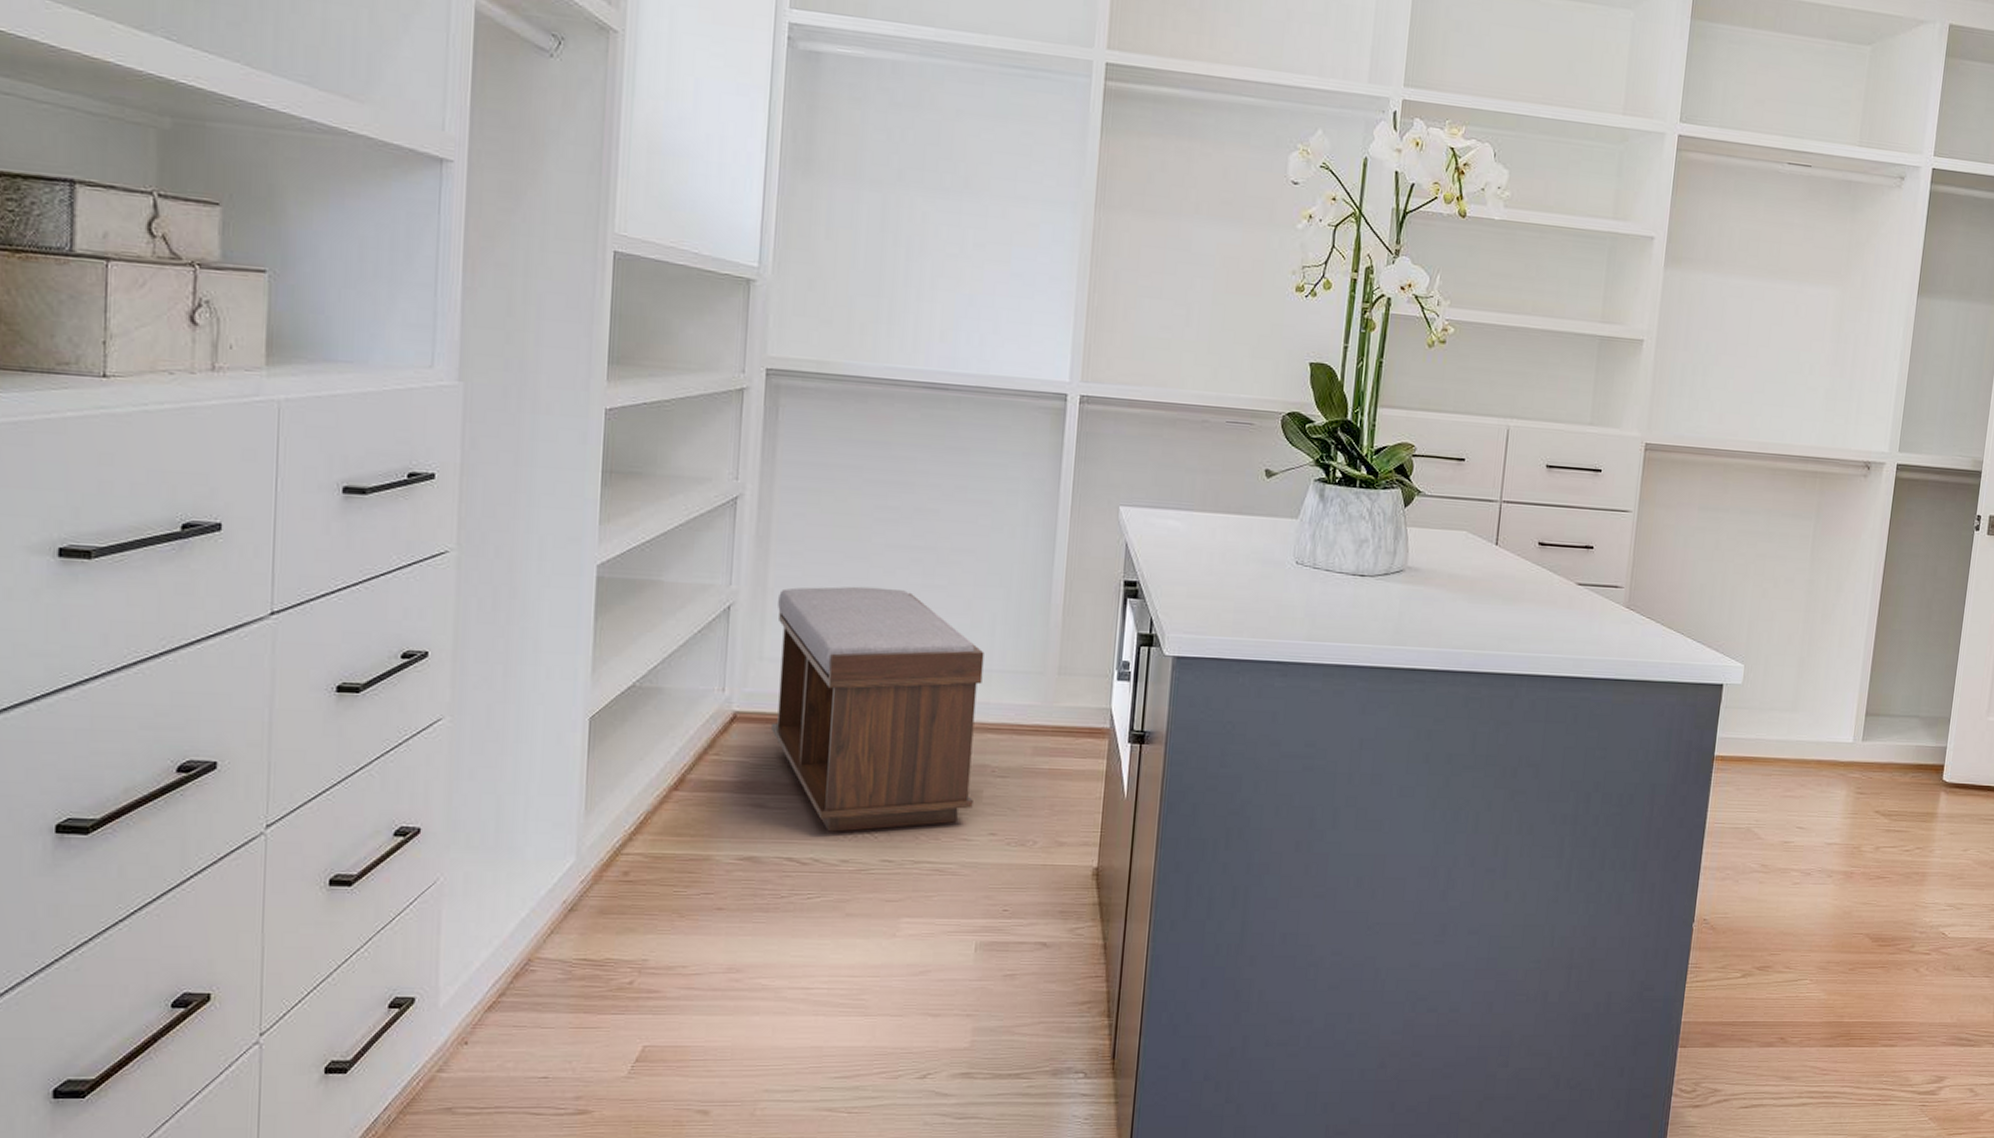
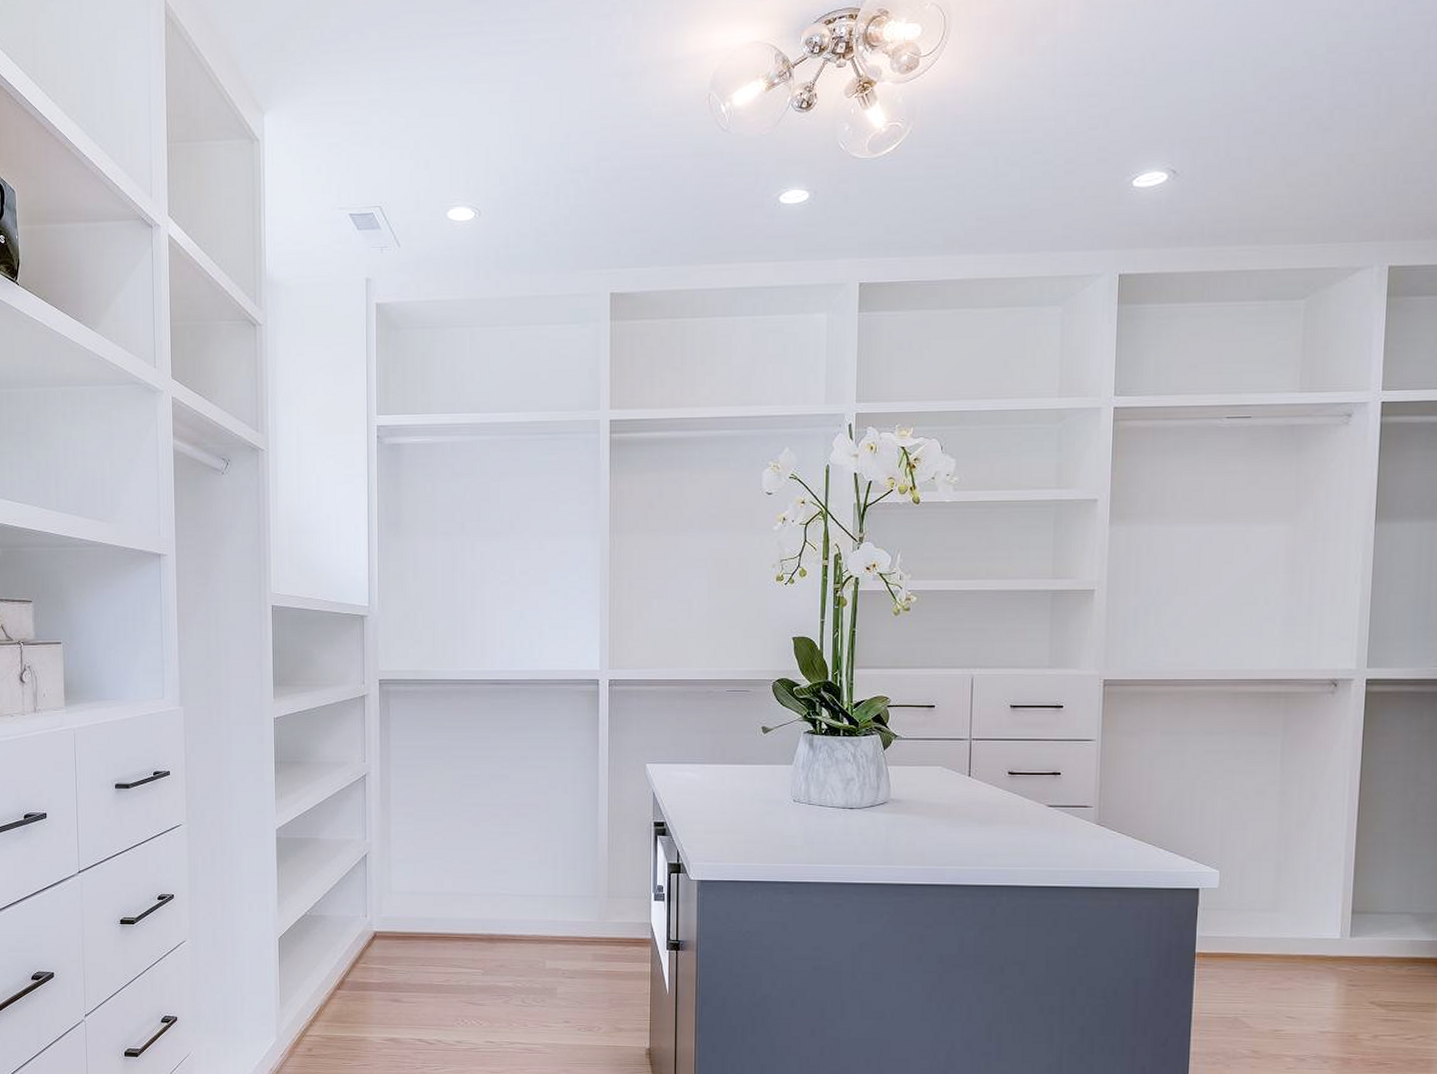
bench: present [772,586,984,832] -> none [399,836,550,1020]

